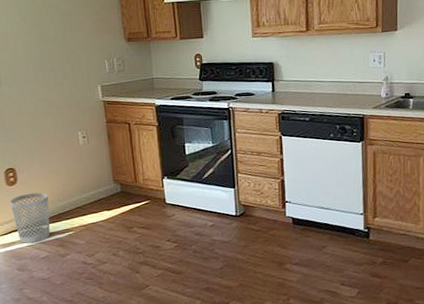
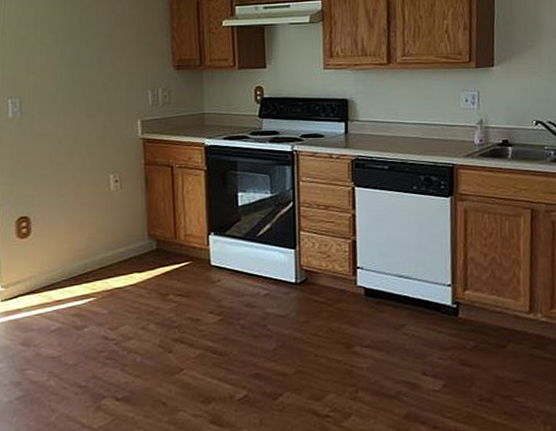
wastebasket: present [10,192,50,243] -> none [19,247,67,311]

